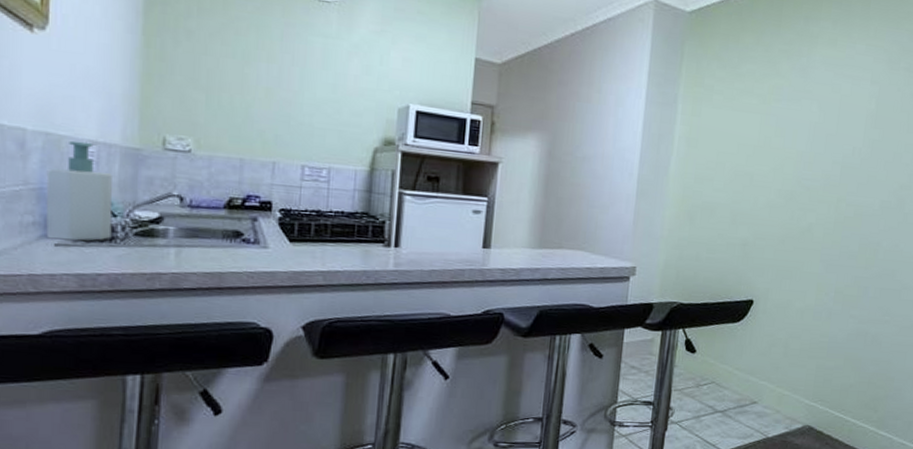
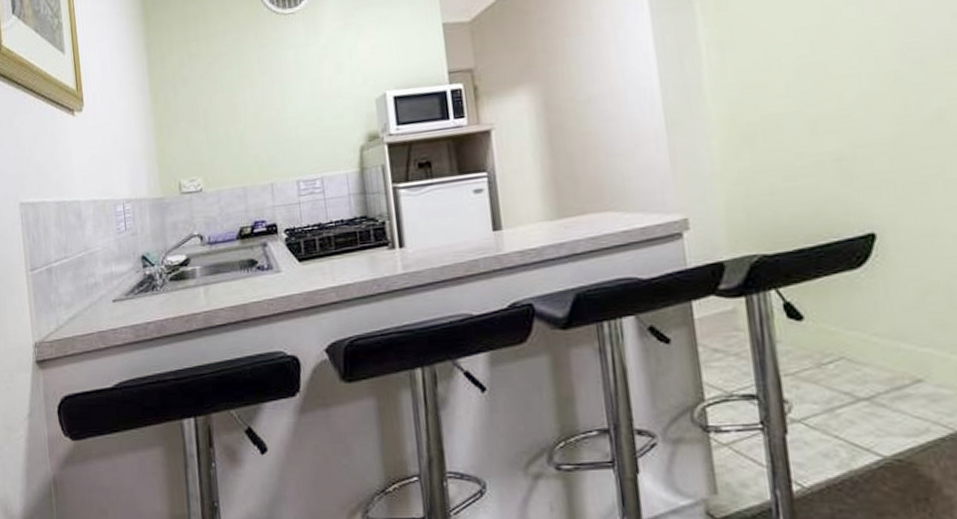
soap bottle: present [46,140,113,242] -> none [98,201,153,296]

